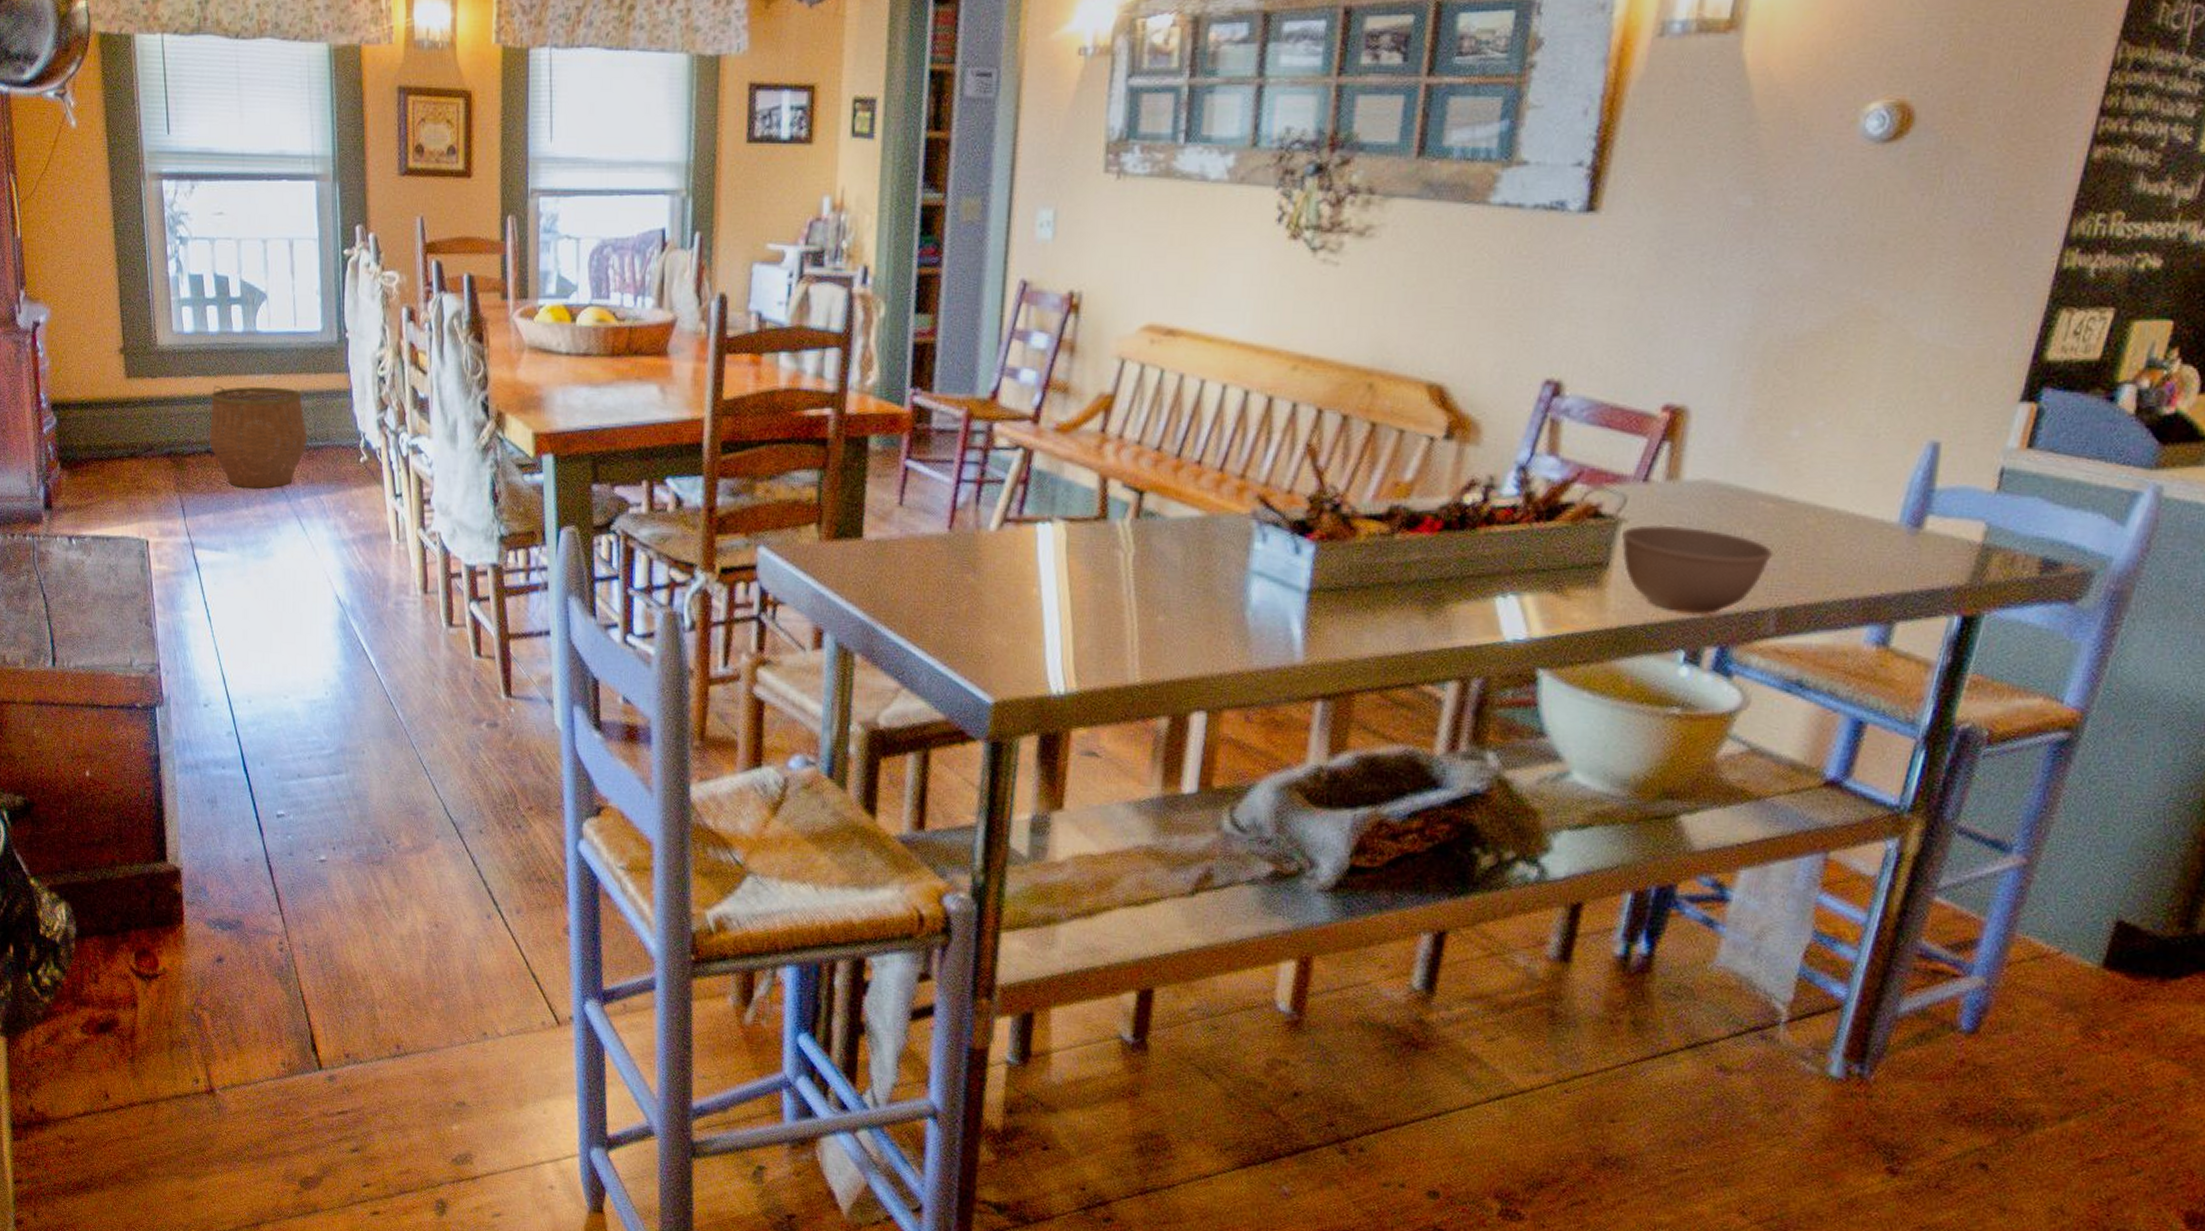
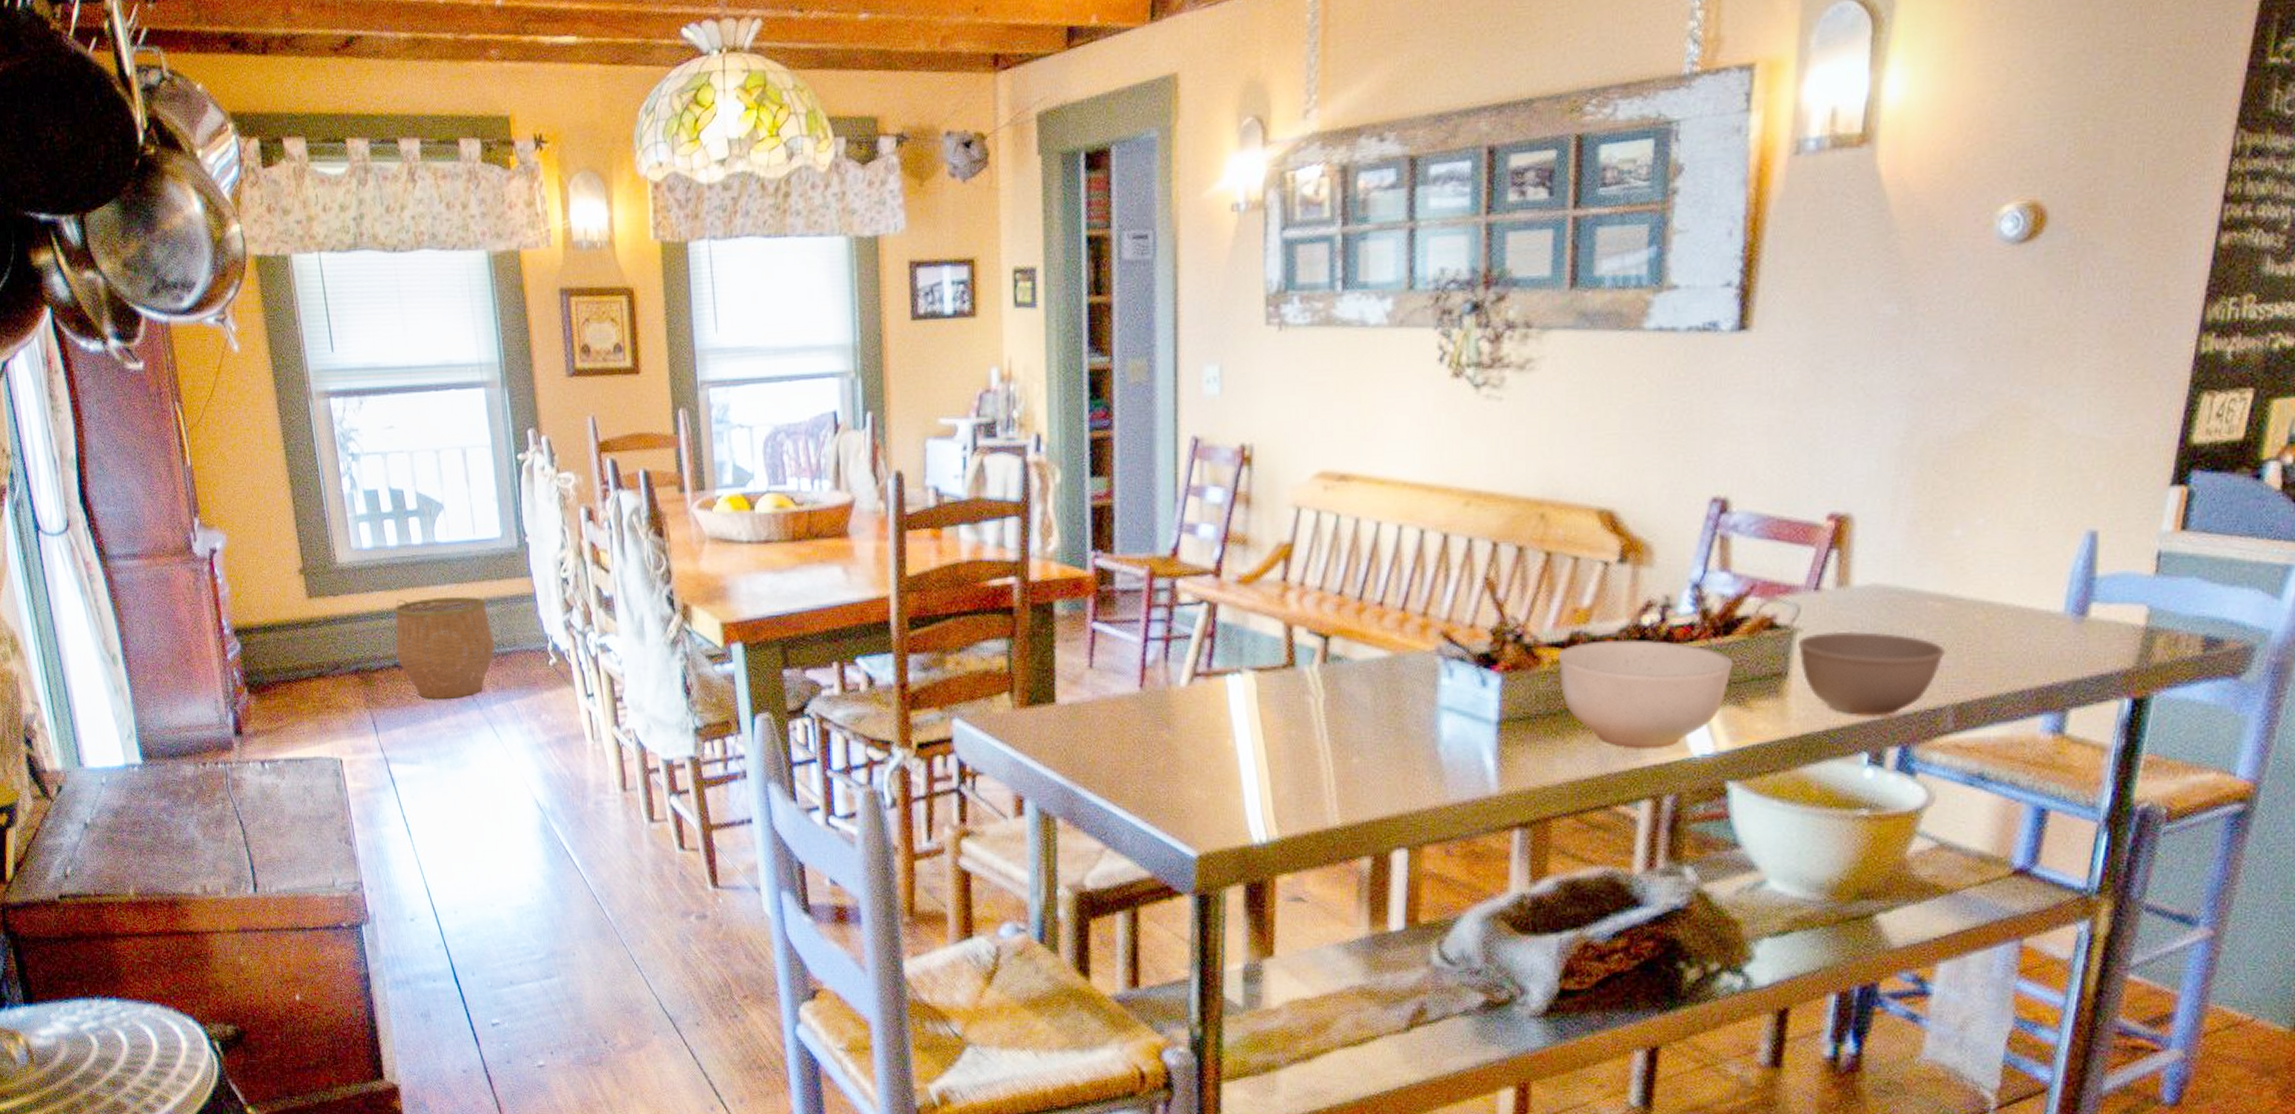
bowl: none [1375,516,1554,630] -> present [1558,640,1734,749]

